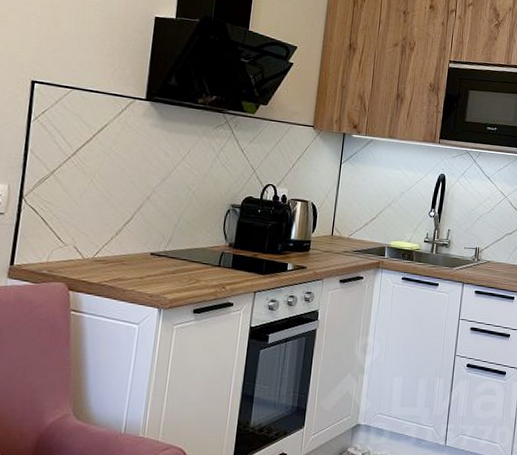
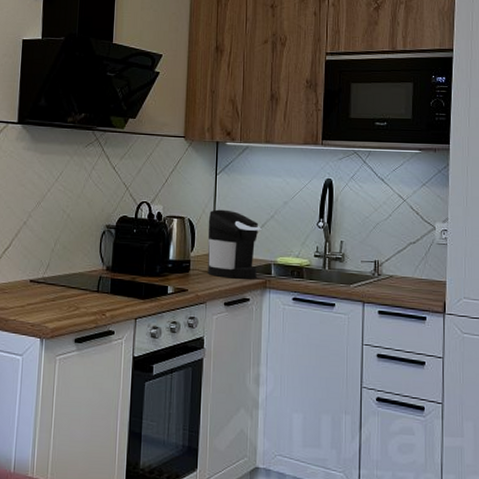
coffee maker: none [326,195,379,260] -> present [207,209,262,279]

